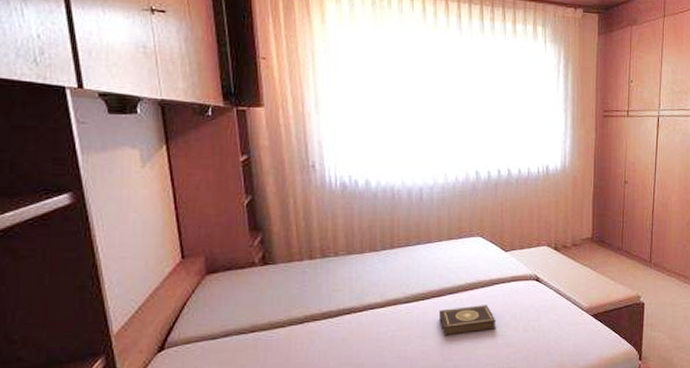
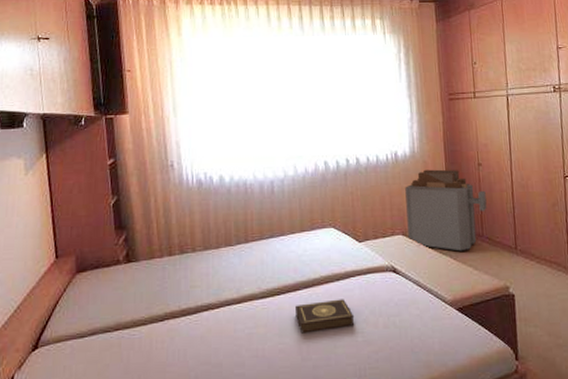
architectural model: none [553,184,629,263] -> present [405,169,487,251]

